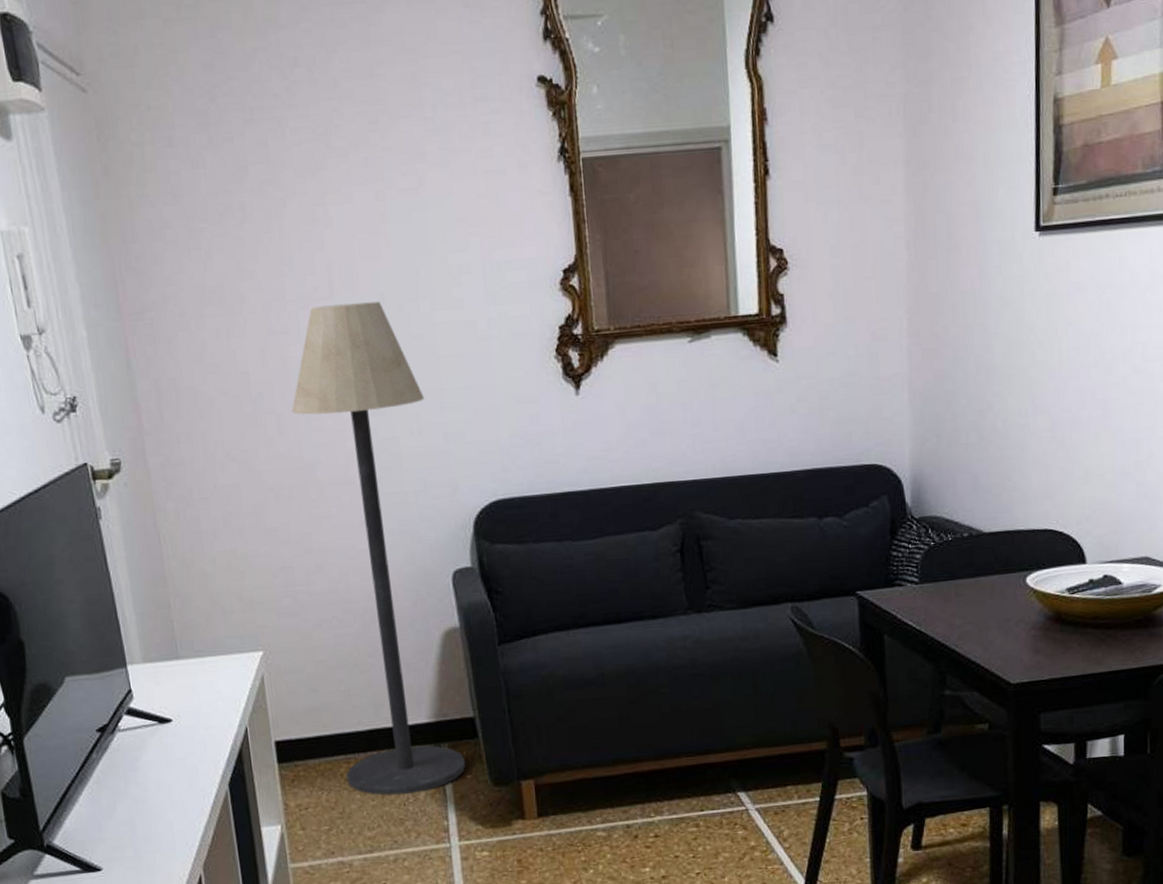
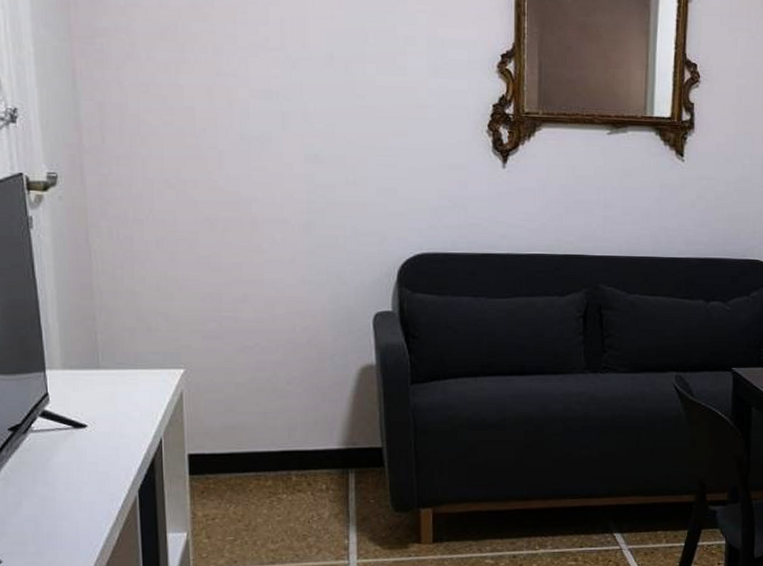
floor lamp: present [292,301,465,796] -> none [234,55,369,512]

